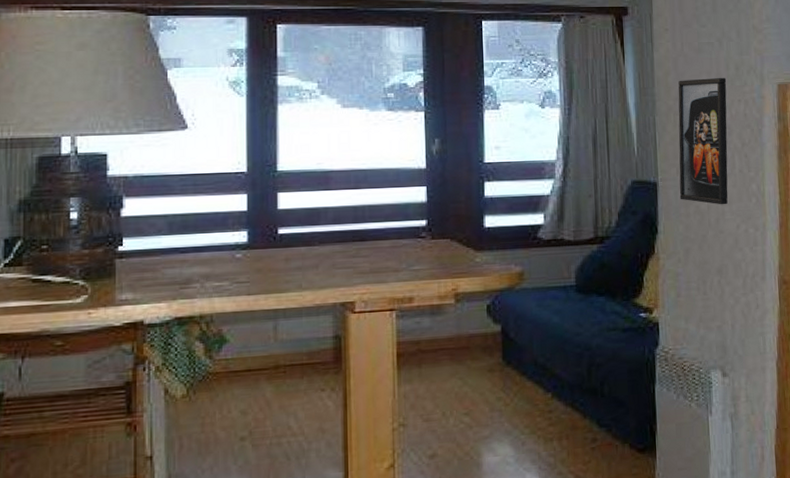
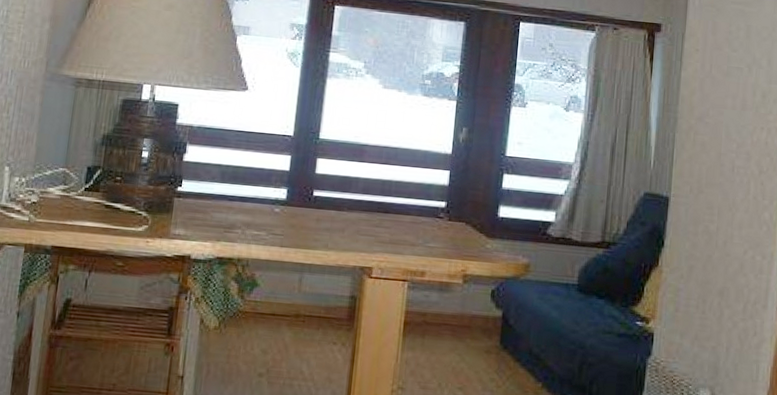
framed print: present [678,78,728,205] -> none [690,101,752,229]

